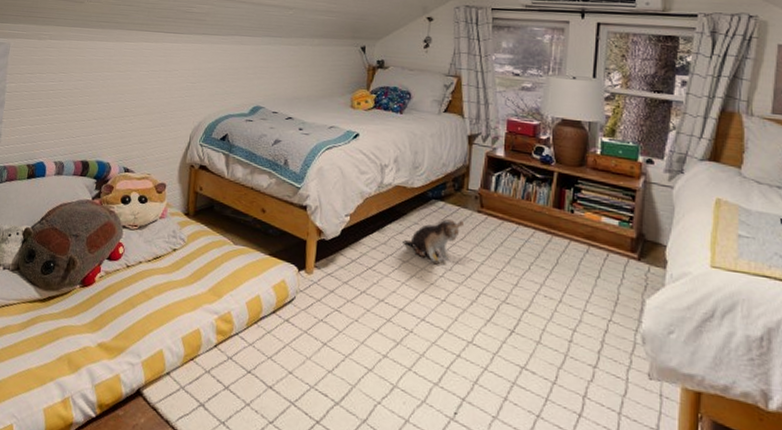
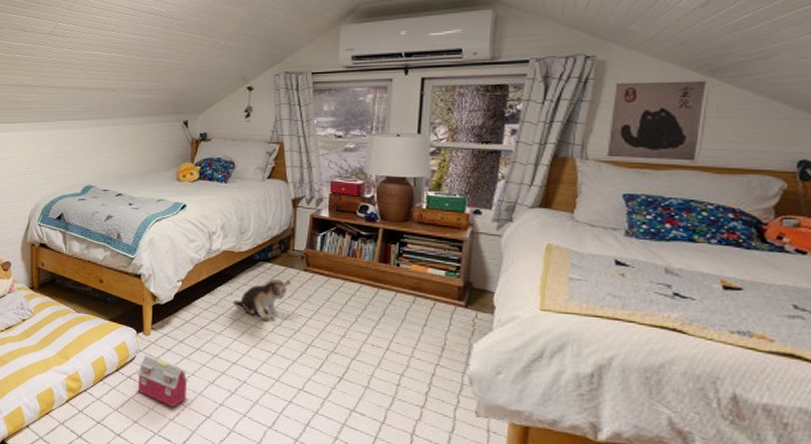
toy house: none [295,296,352,357] -> present [136,355,189,407]

